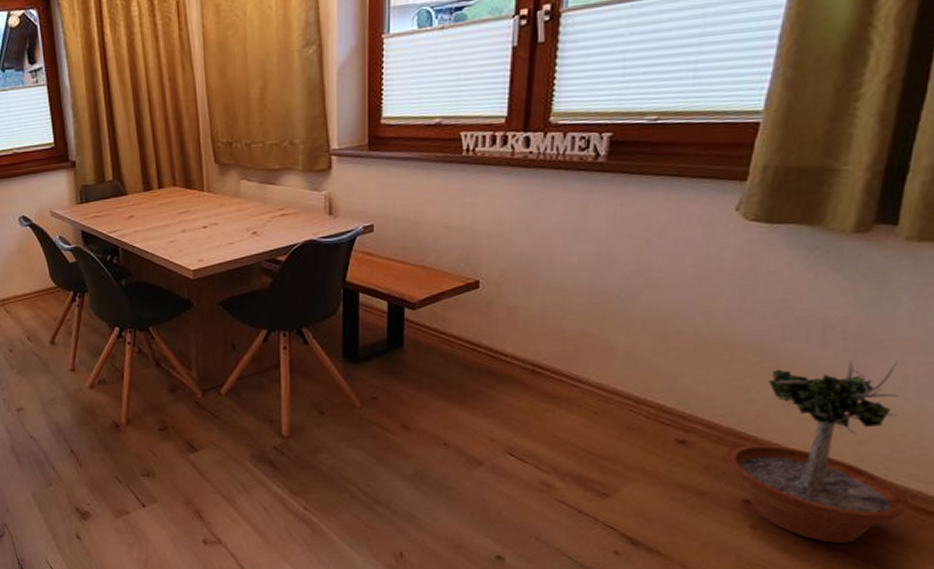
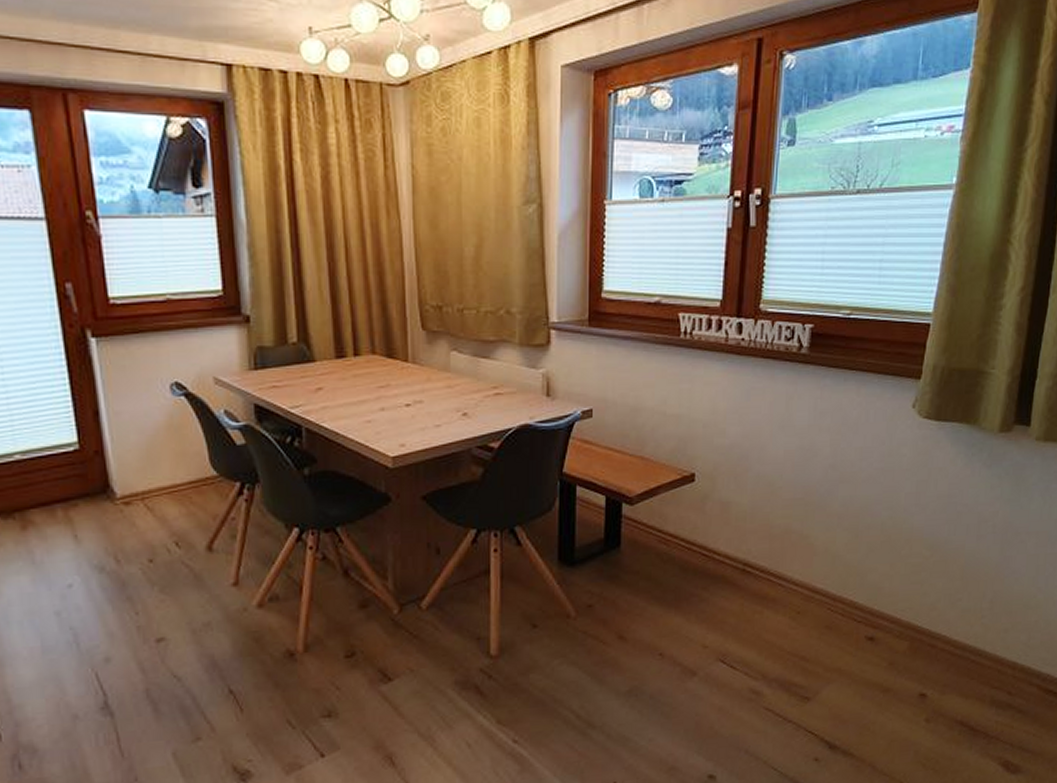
potted tree: present [728,360,910,543] -> none [908,551,1042,730]

